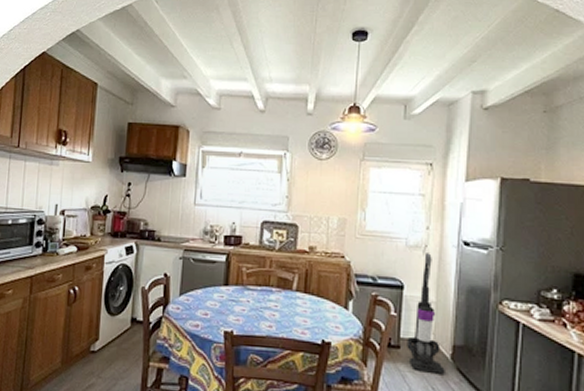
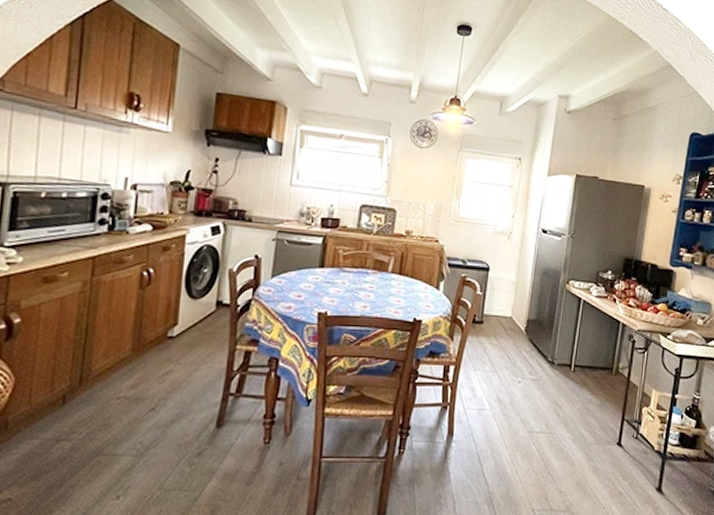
vacuum cleaner: present [407,253,445,374] -> none [489,239,520,344]

